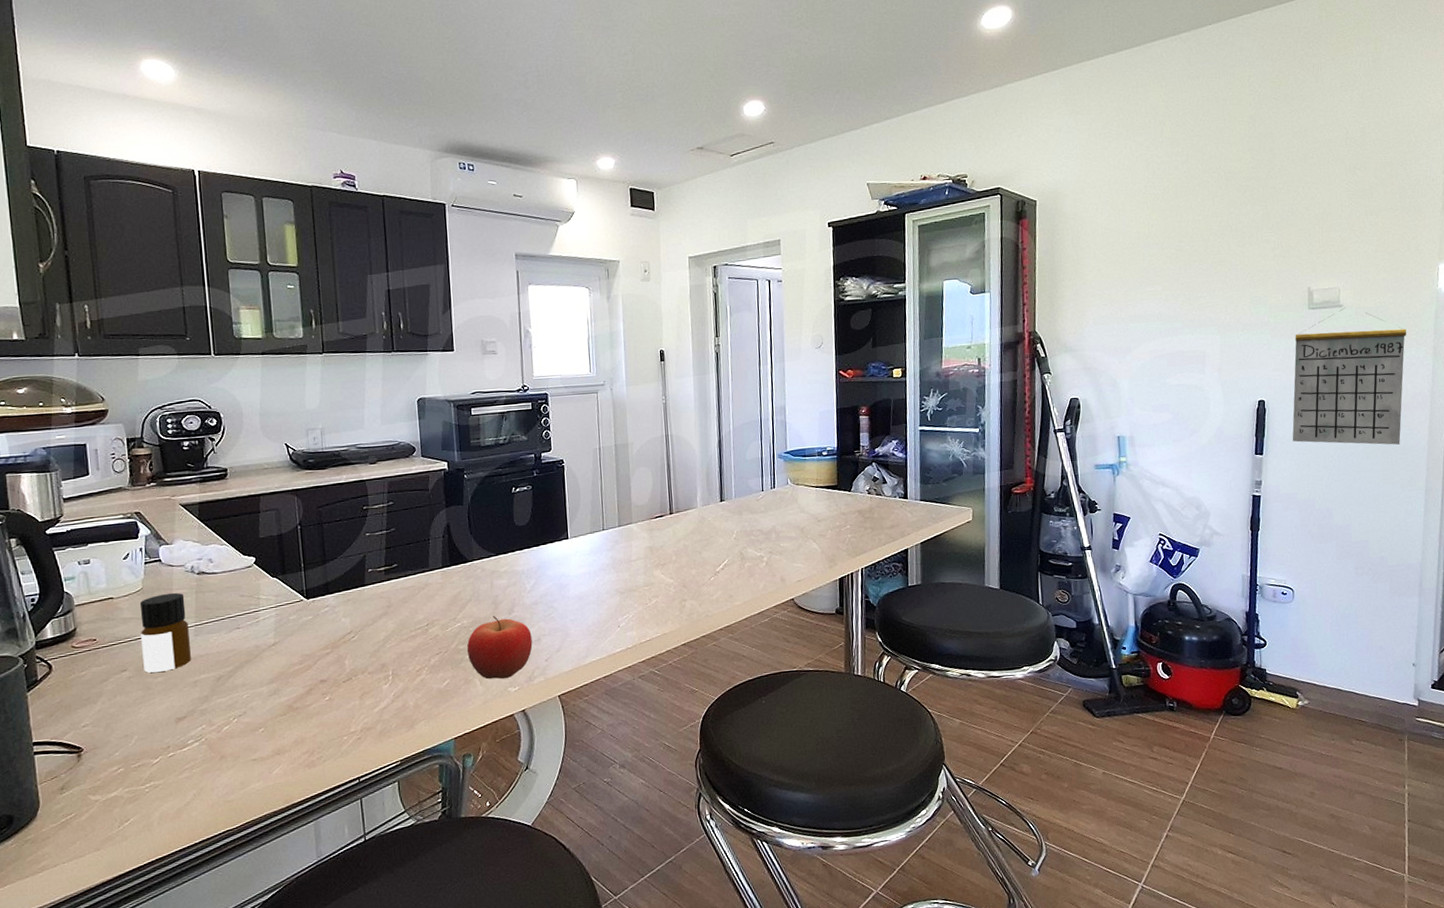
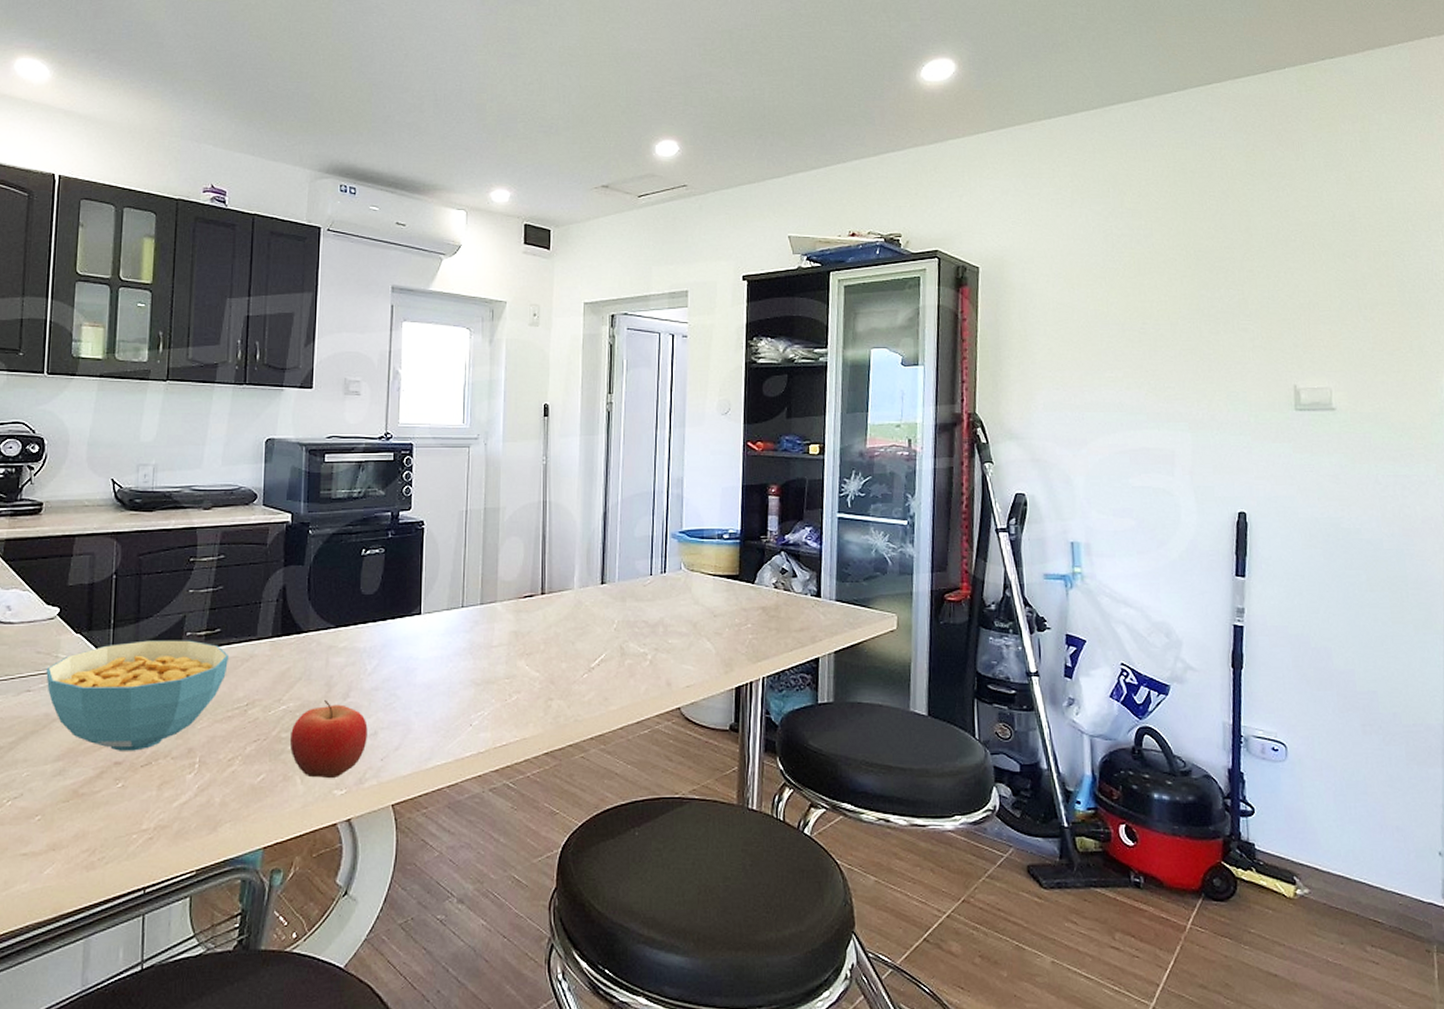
cereal bowl: none [251,575,408,671] -> present [46,640,230,751]
calendar: present [1292,307,1407,445] -> none [1280,411,1413,577]

